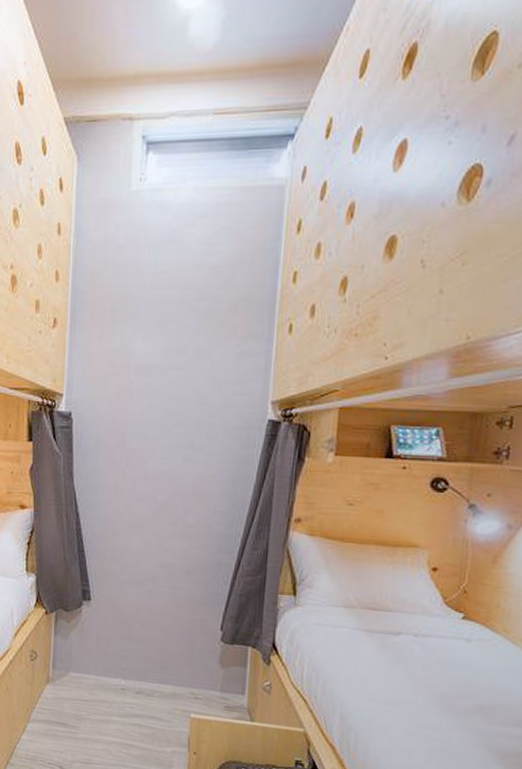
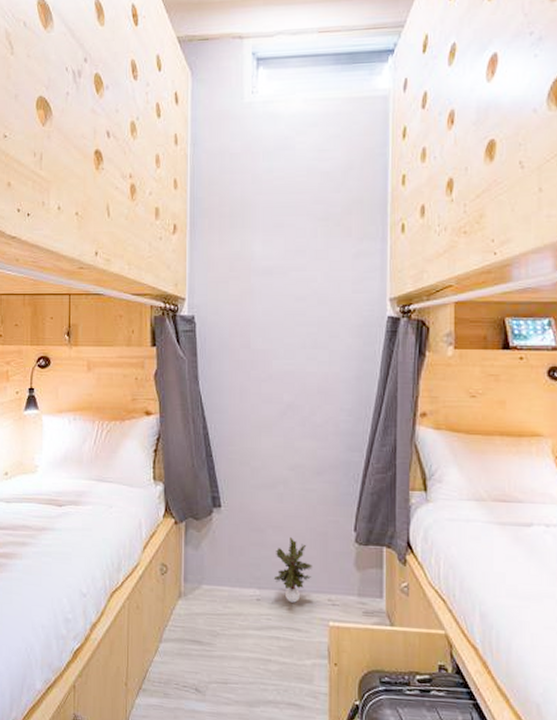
potted plant: none [138,633,177,694] -> present [273,537,312,603]

